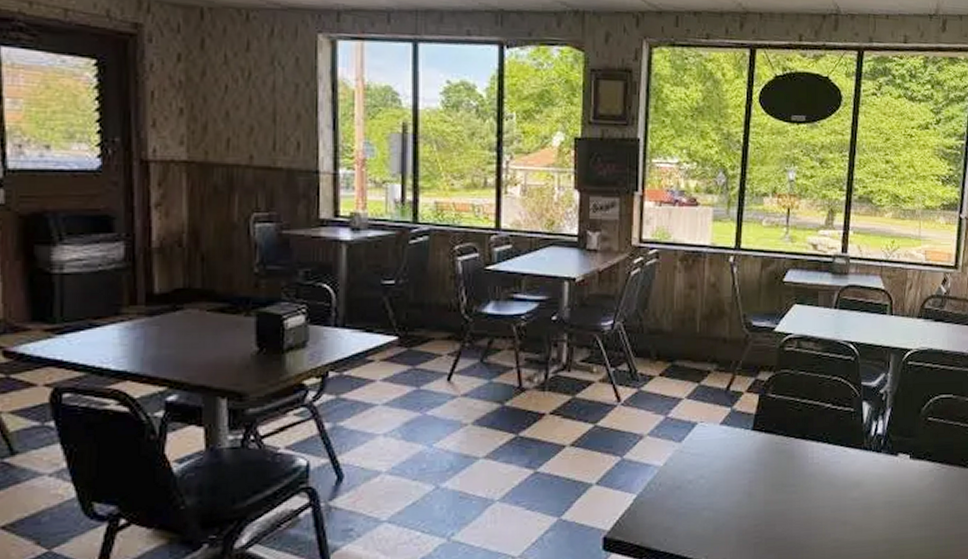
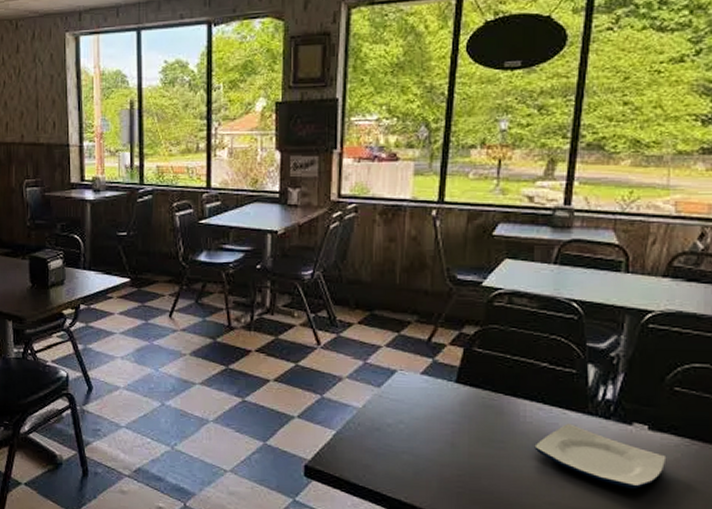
plate: none [821,460,924,517] -> present [534,423,667,490]

